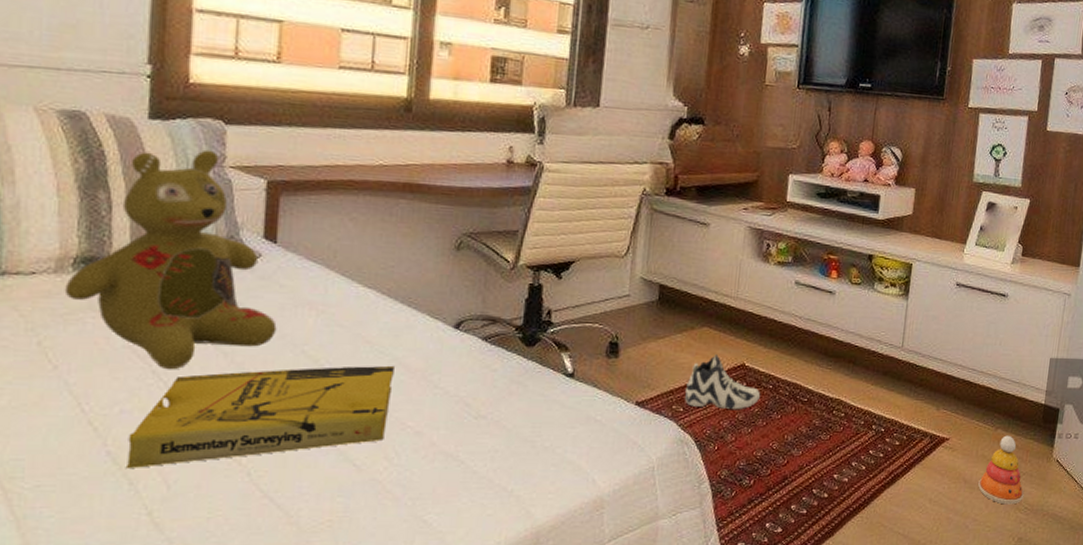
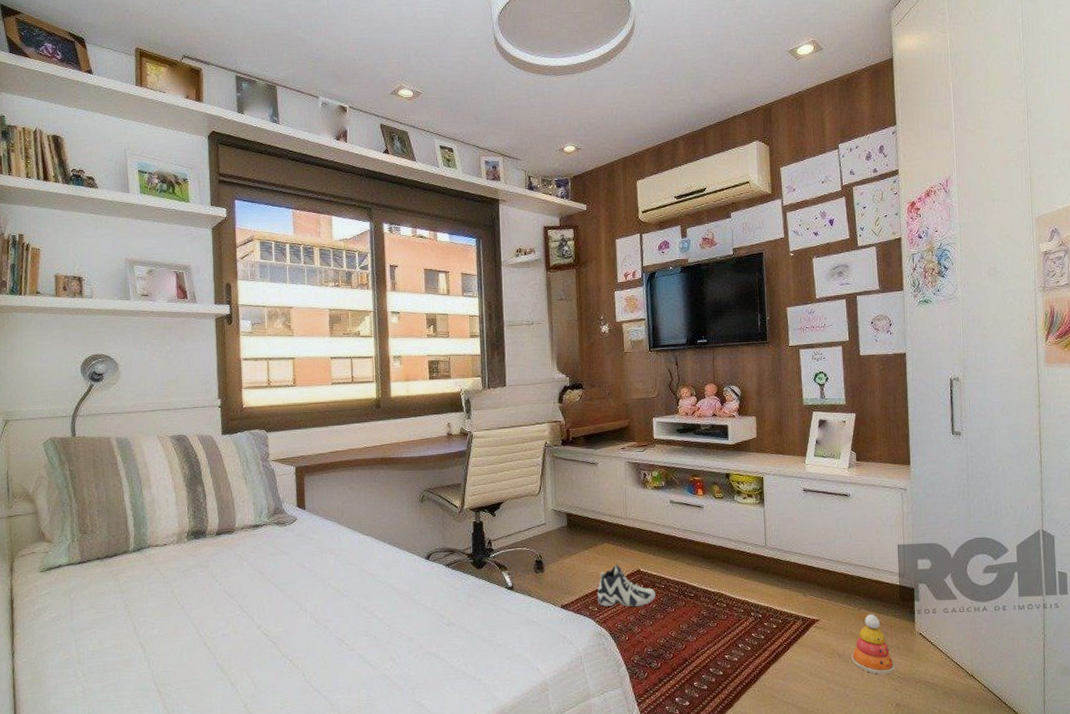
stuffed bear: present [64,149,277,370] -> none [183,450,311,604]
book: present [125,365,394,468] -> none [228,590,390,674]

